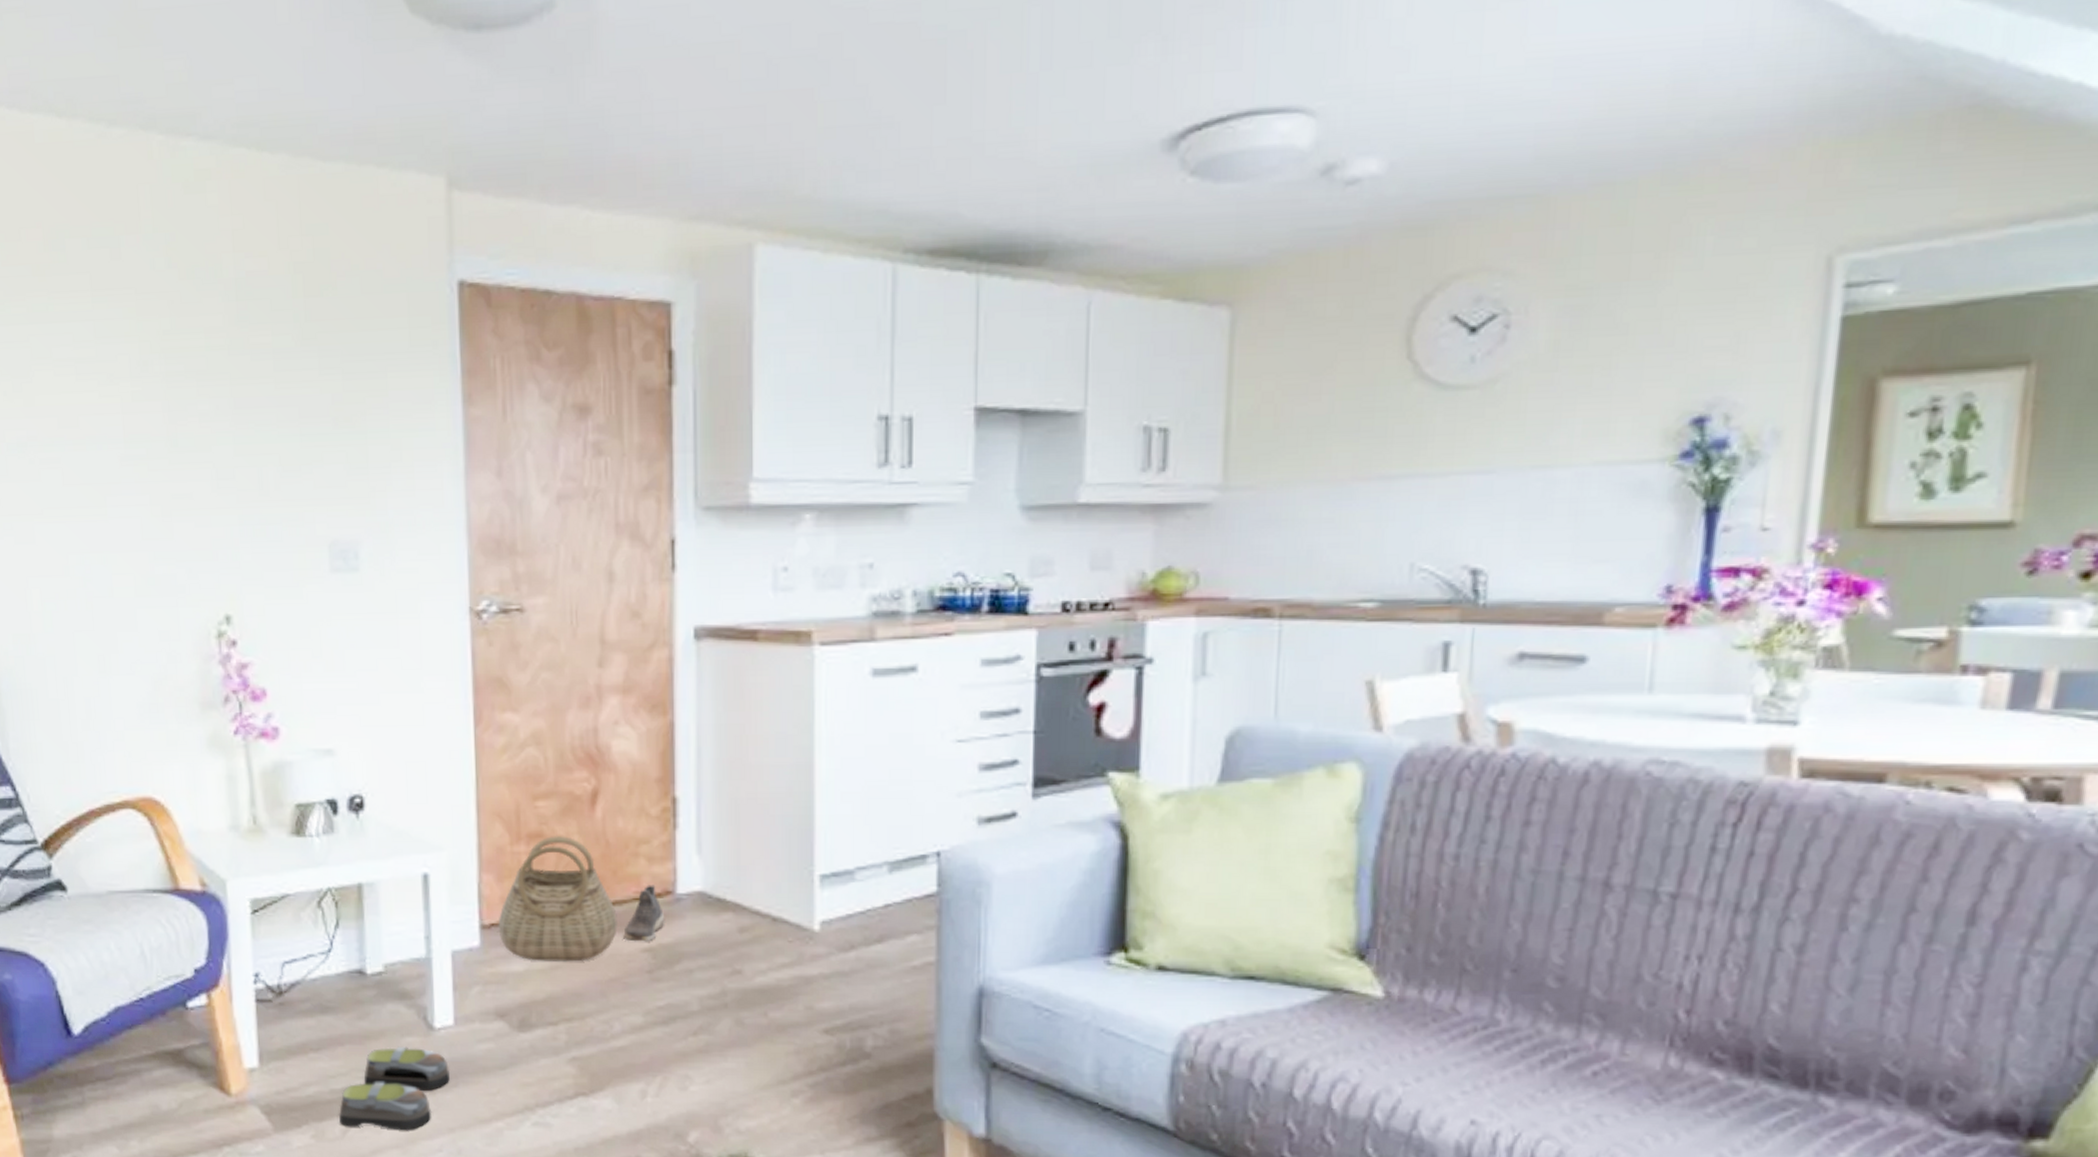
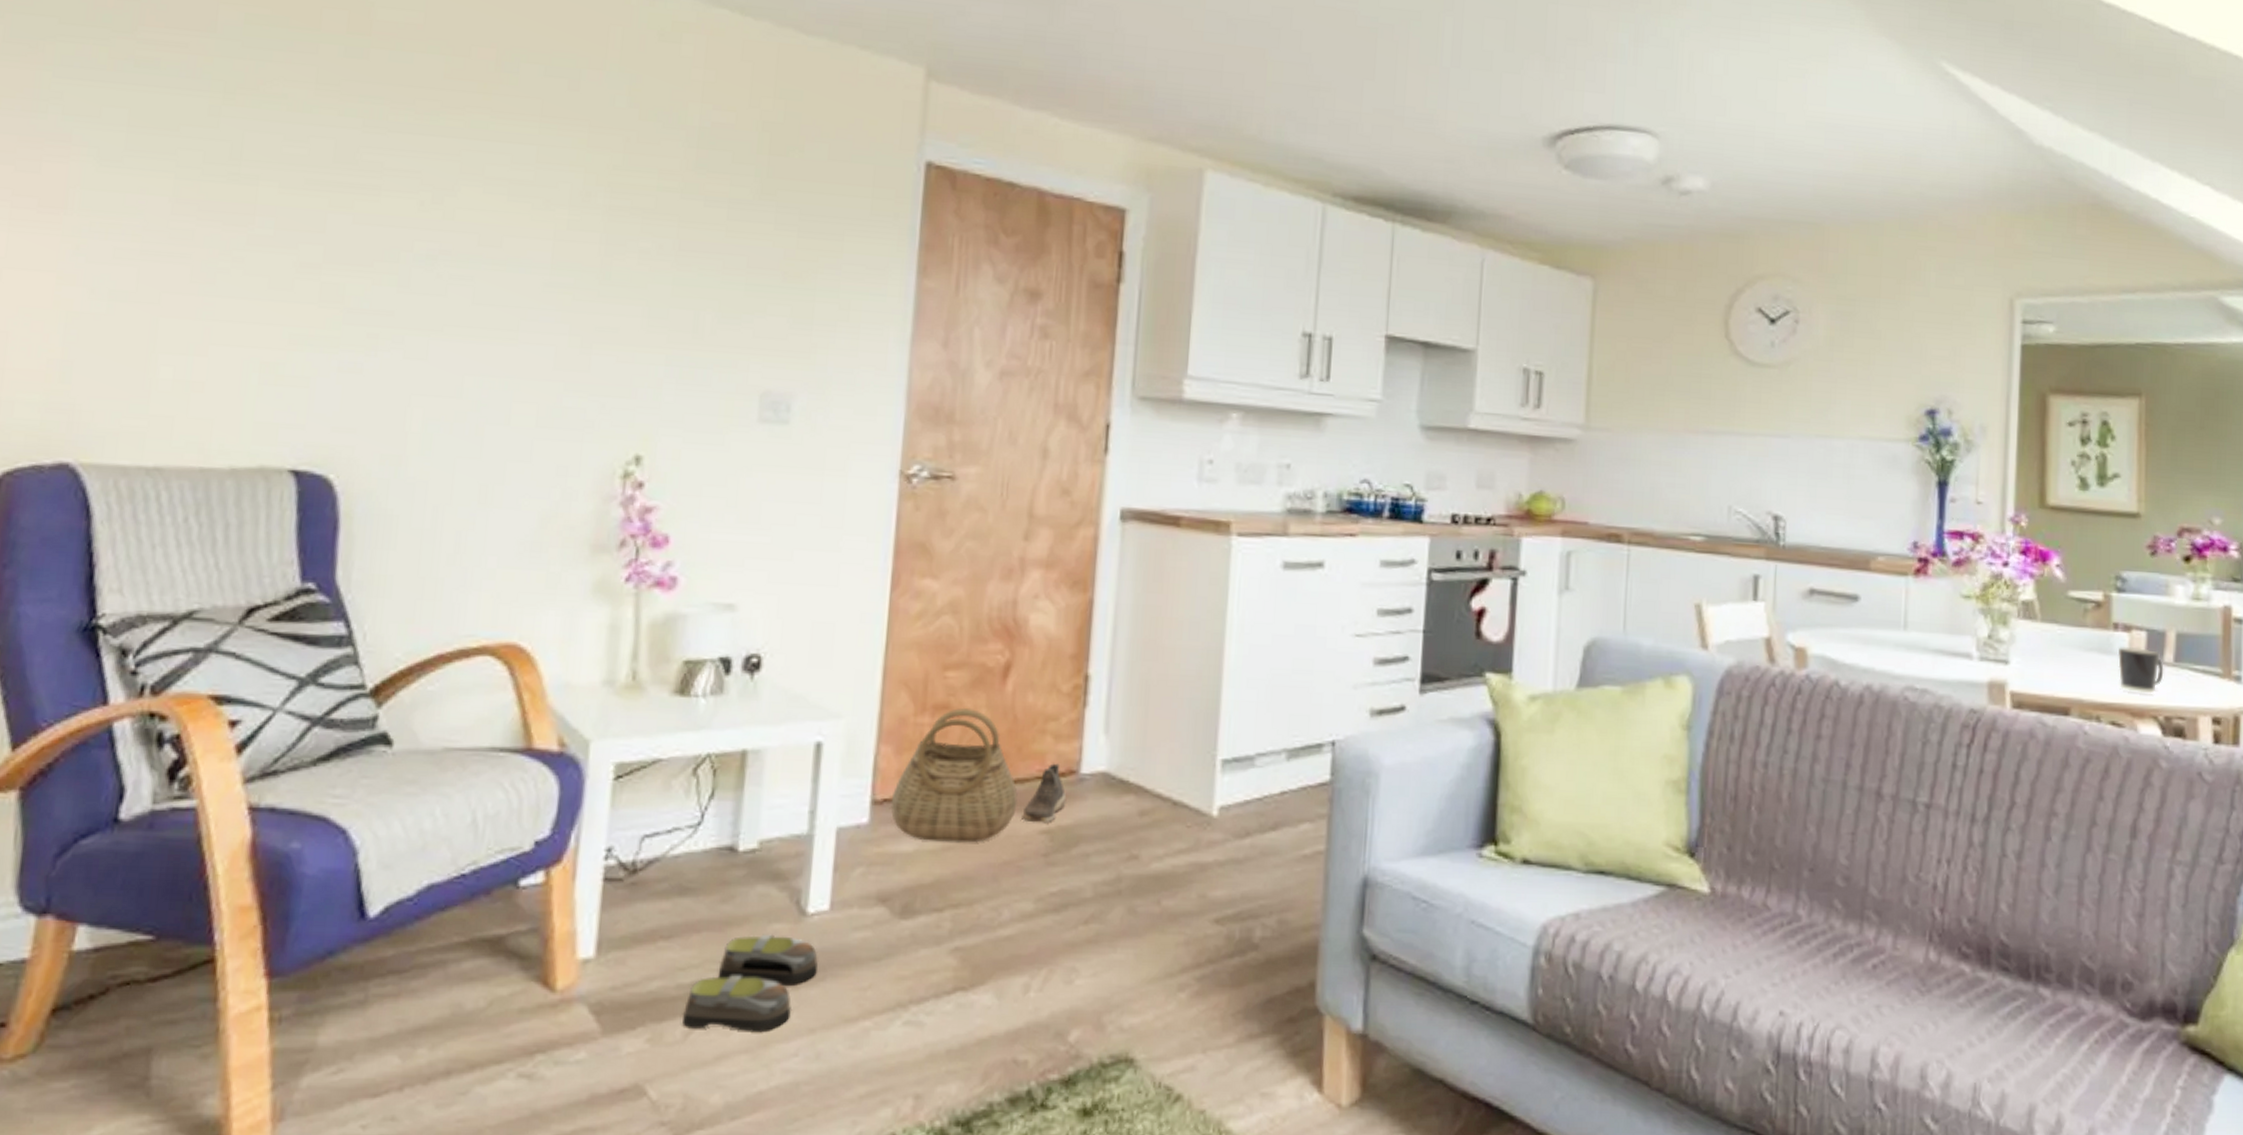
mug: none [1964,694,2037,751] -> present [2117,647,2164,693]

